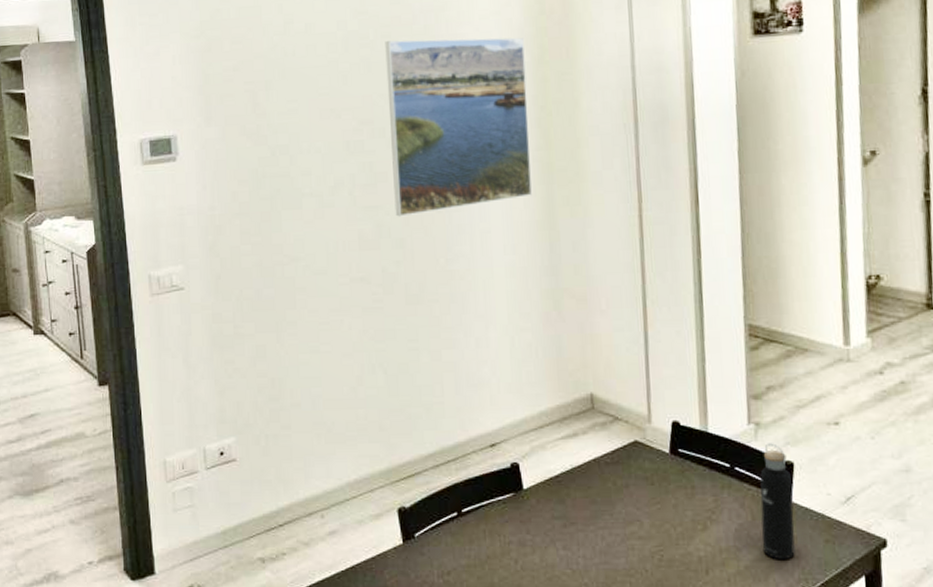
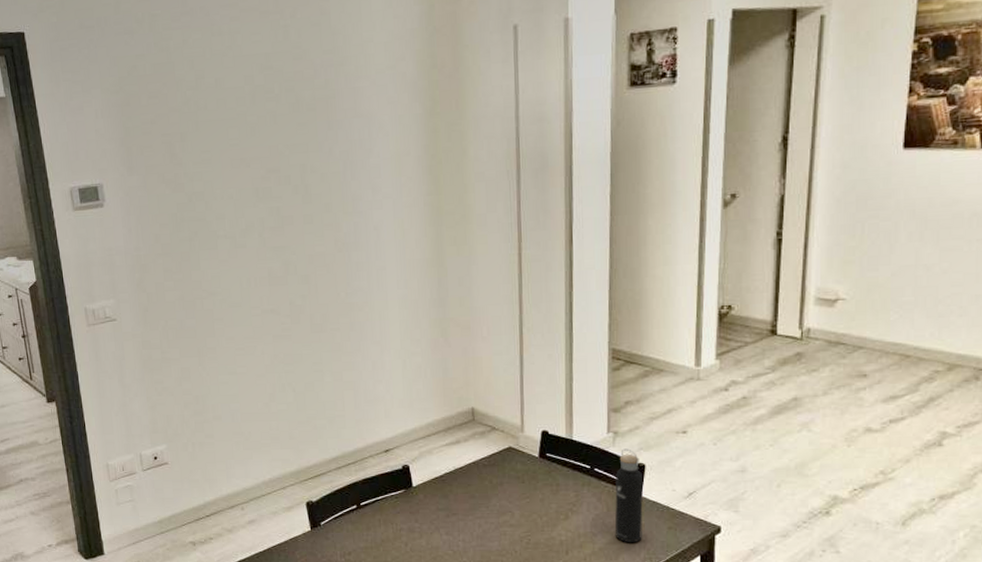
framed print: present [385,37,532,217] -> none [289,90,423,256]

